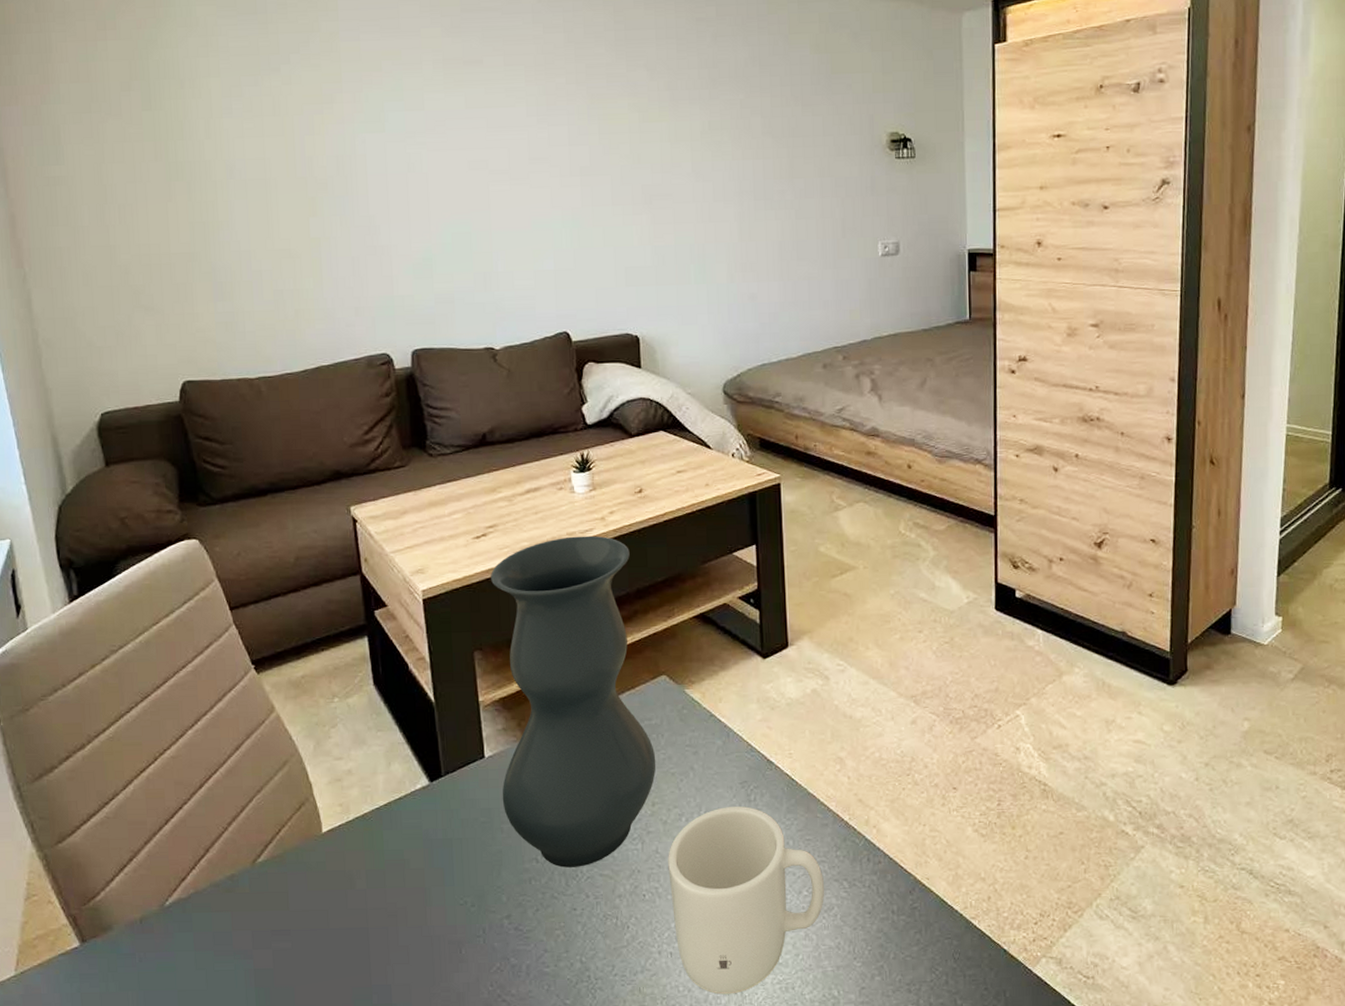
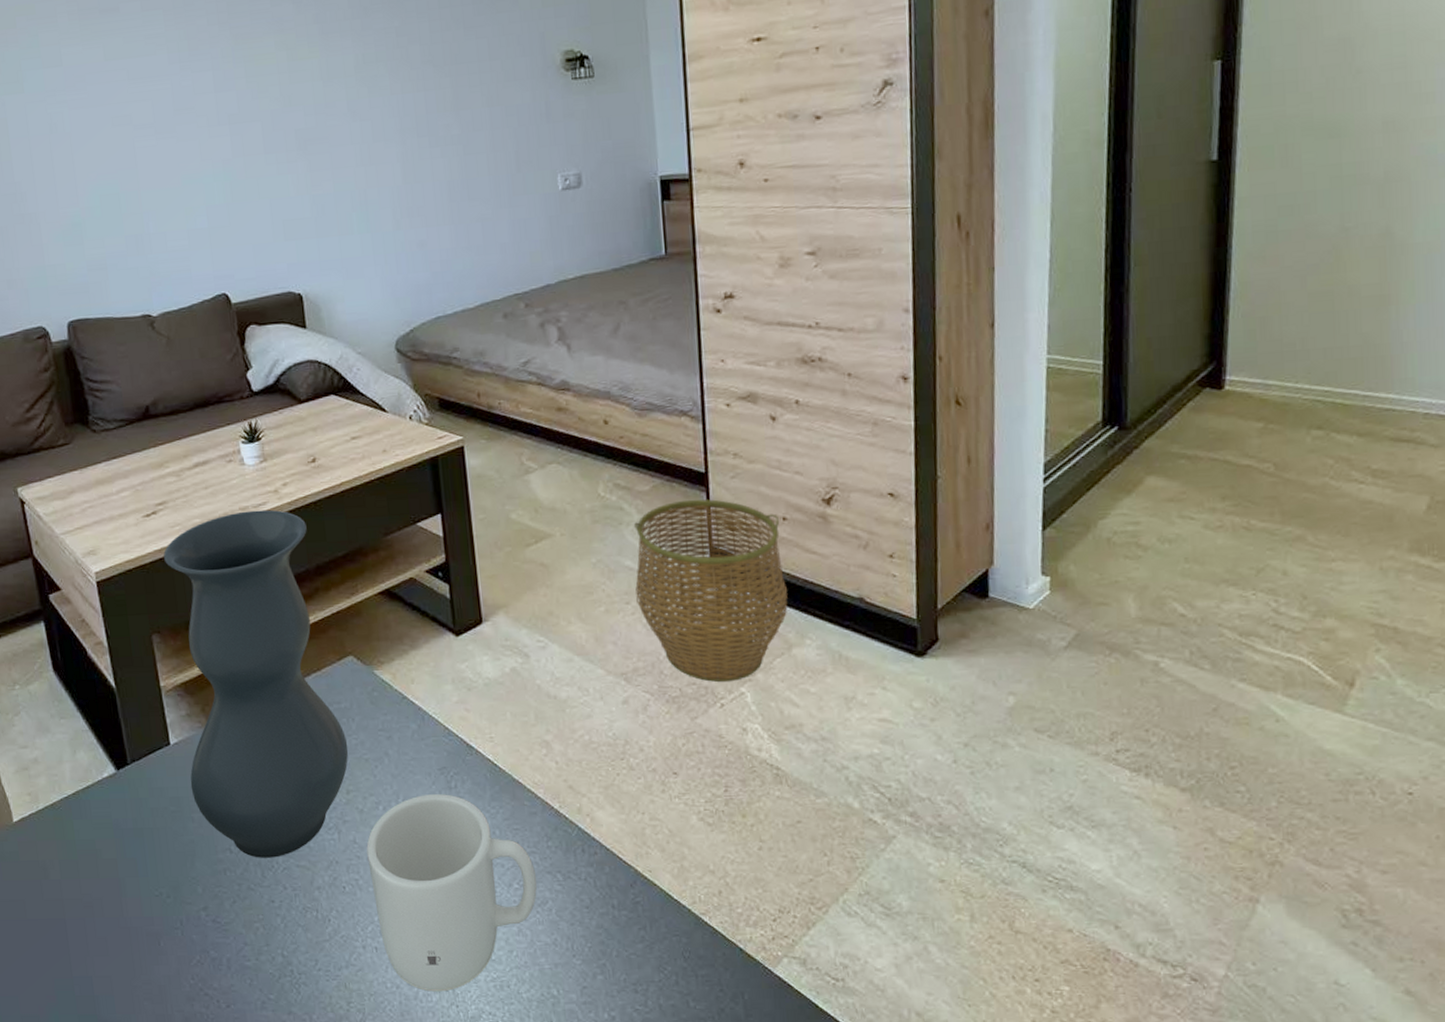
basket: none [928,539,1061,705] -> present [634,499,788,682]

